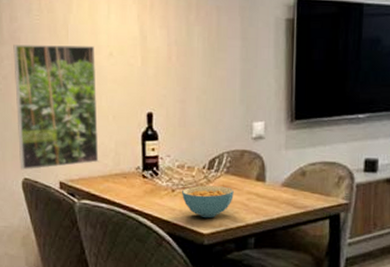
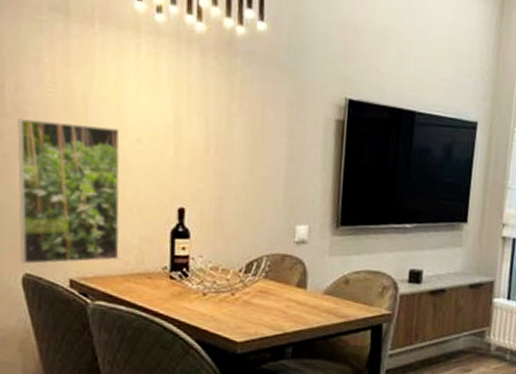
cereal bowl: present [182,185,234,219] -> none [214,290,272,326]

